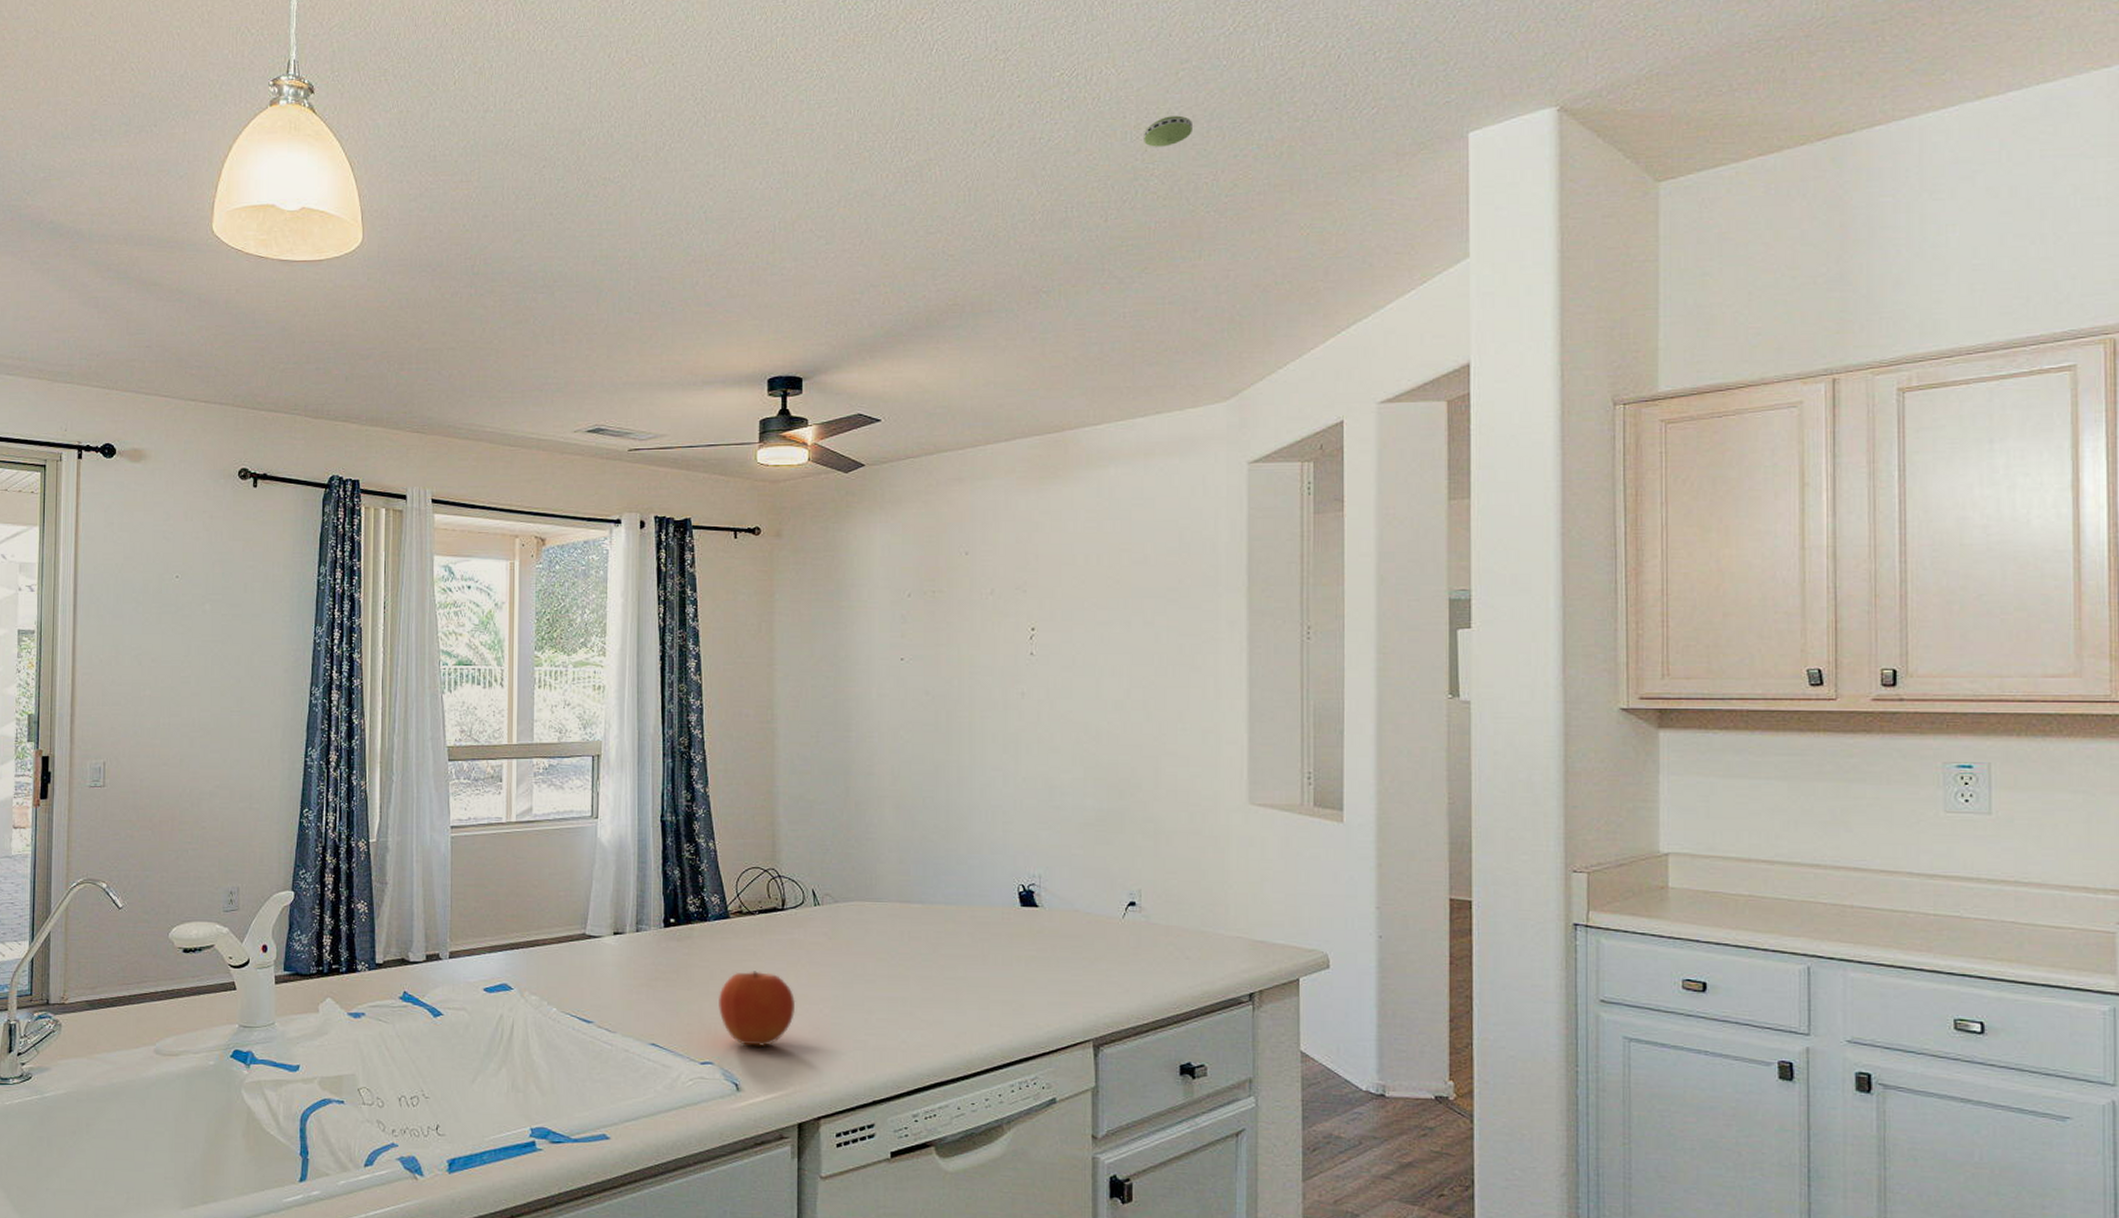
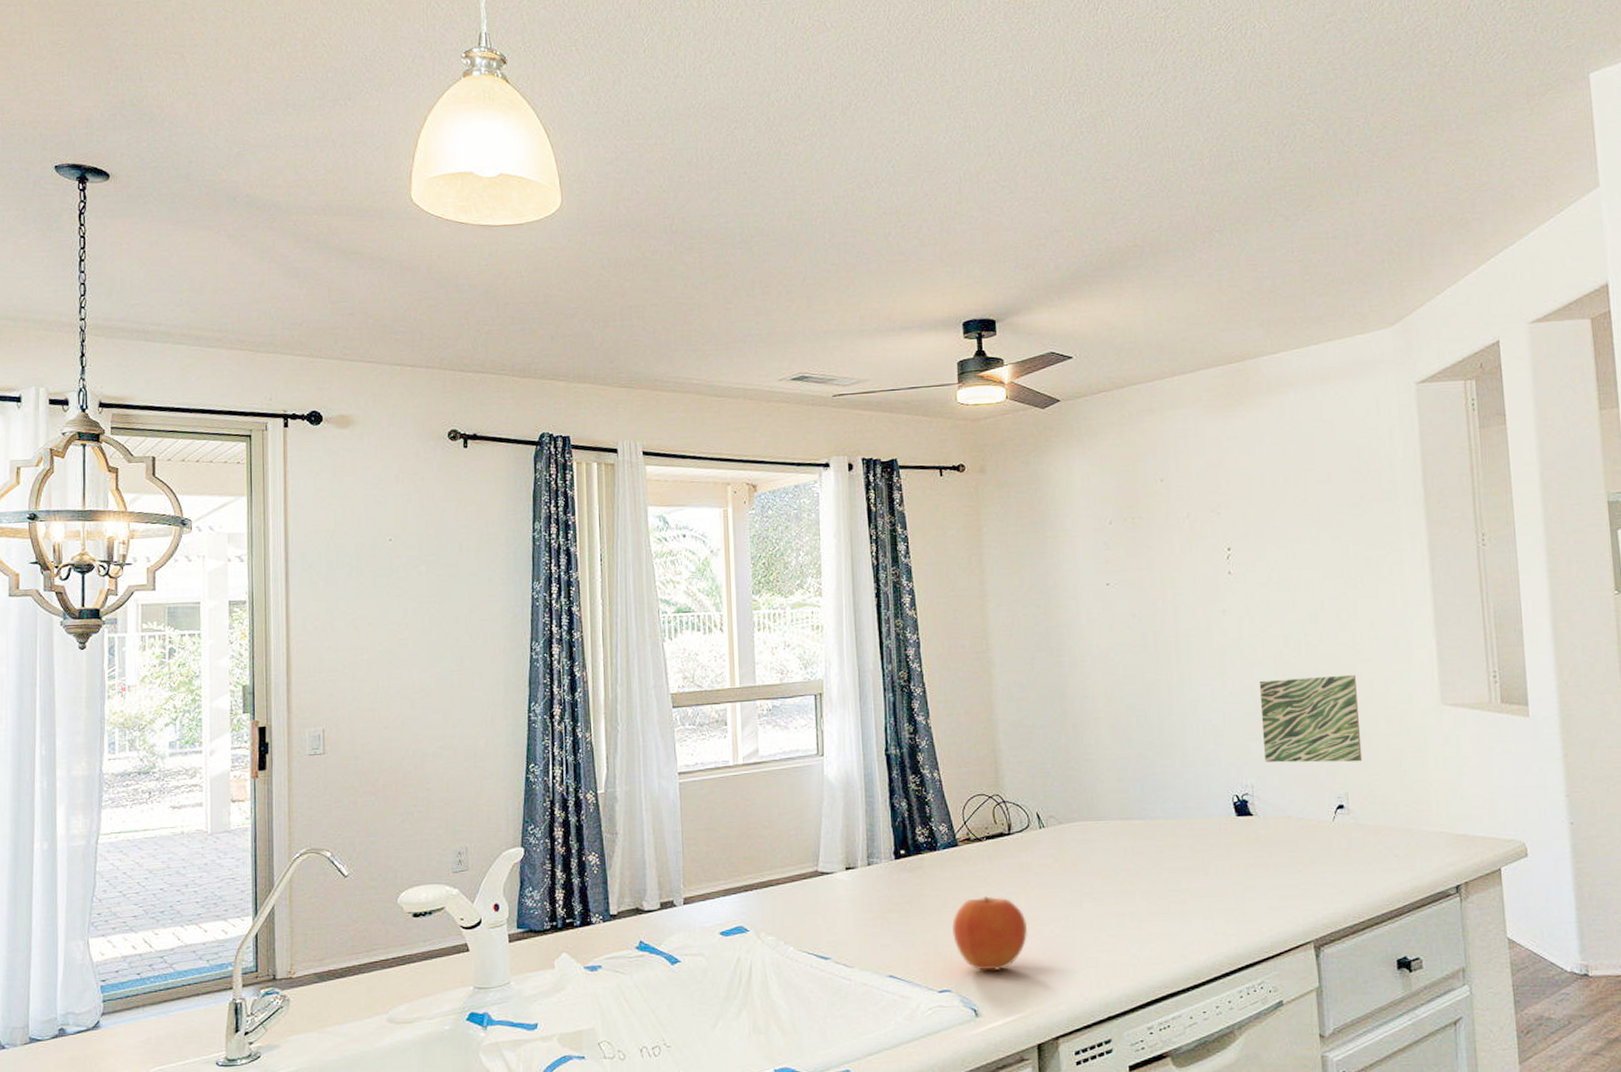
wall art: none [1054,767,1160,859] -> present [1259,674,1363,763]
smoke detector: present [1144,115,1192,147] -> none [1298,64,1342,94]

